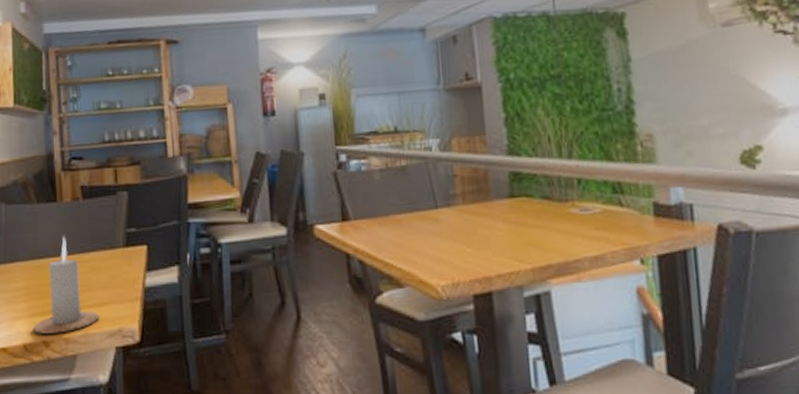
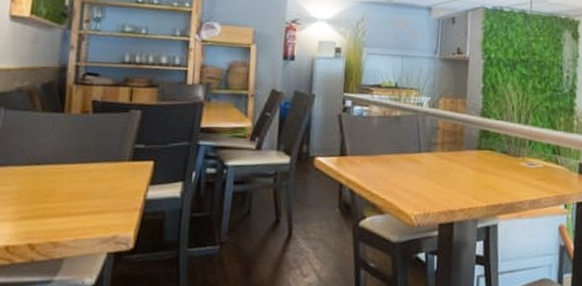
candle: present [32,236,100,334] -> none [18,145,95,237]

